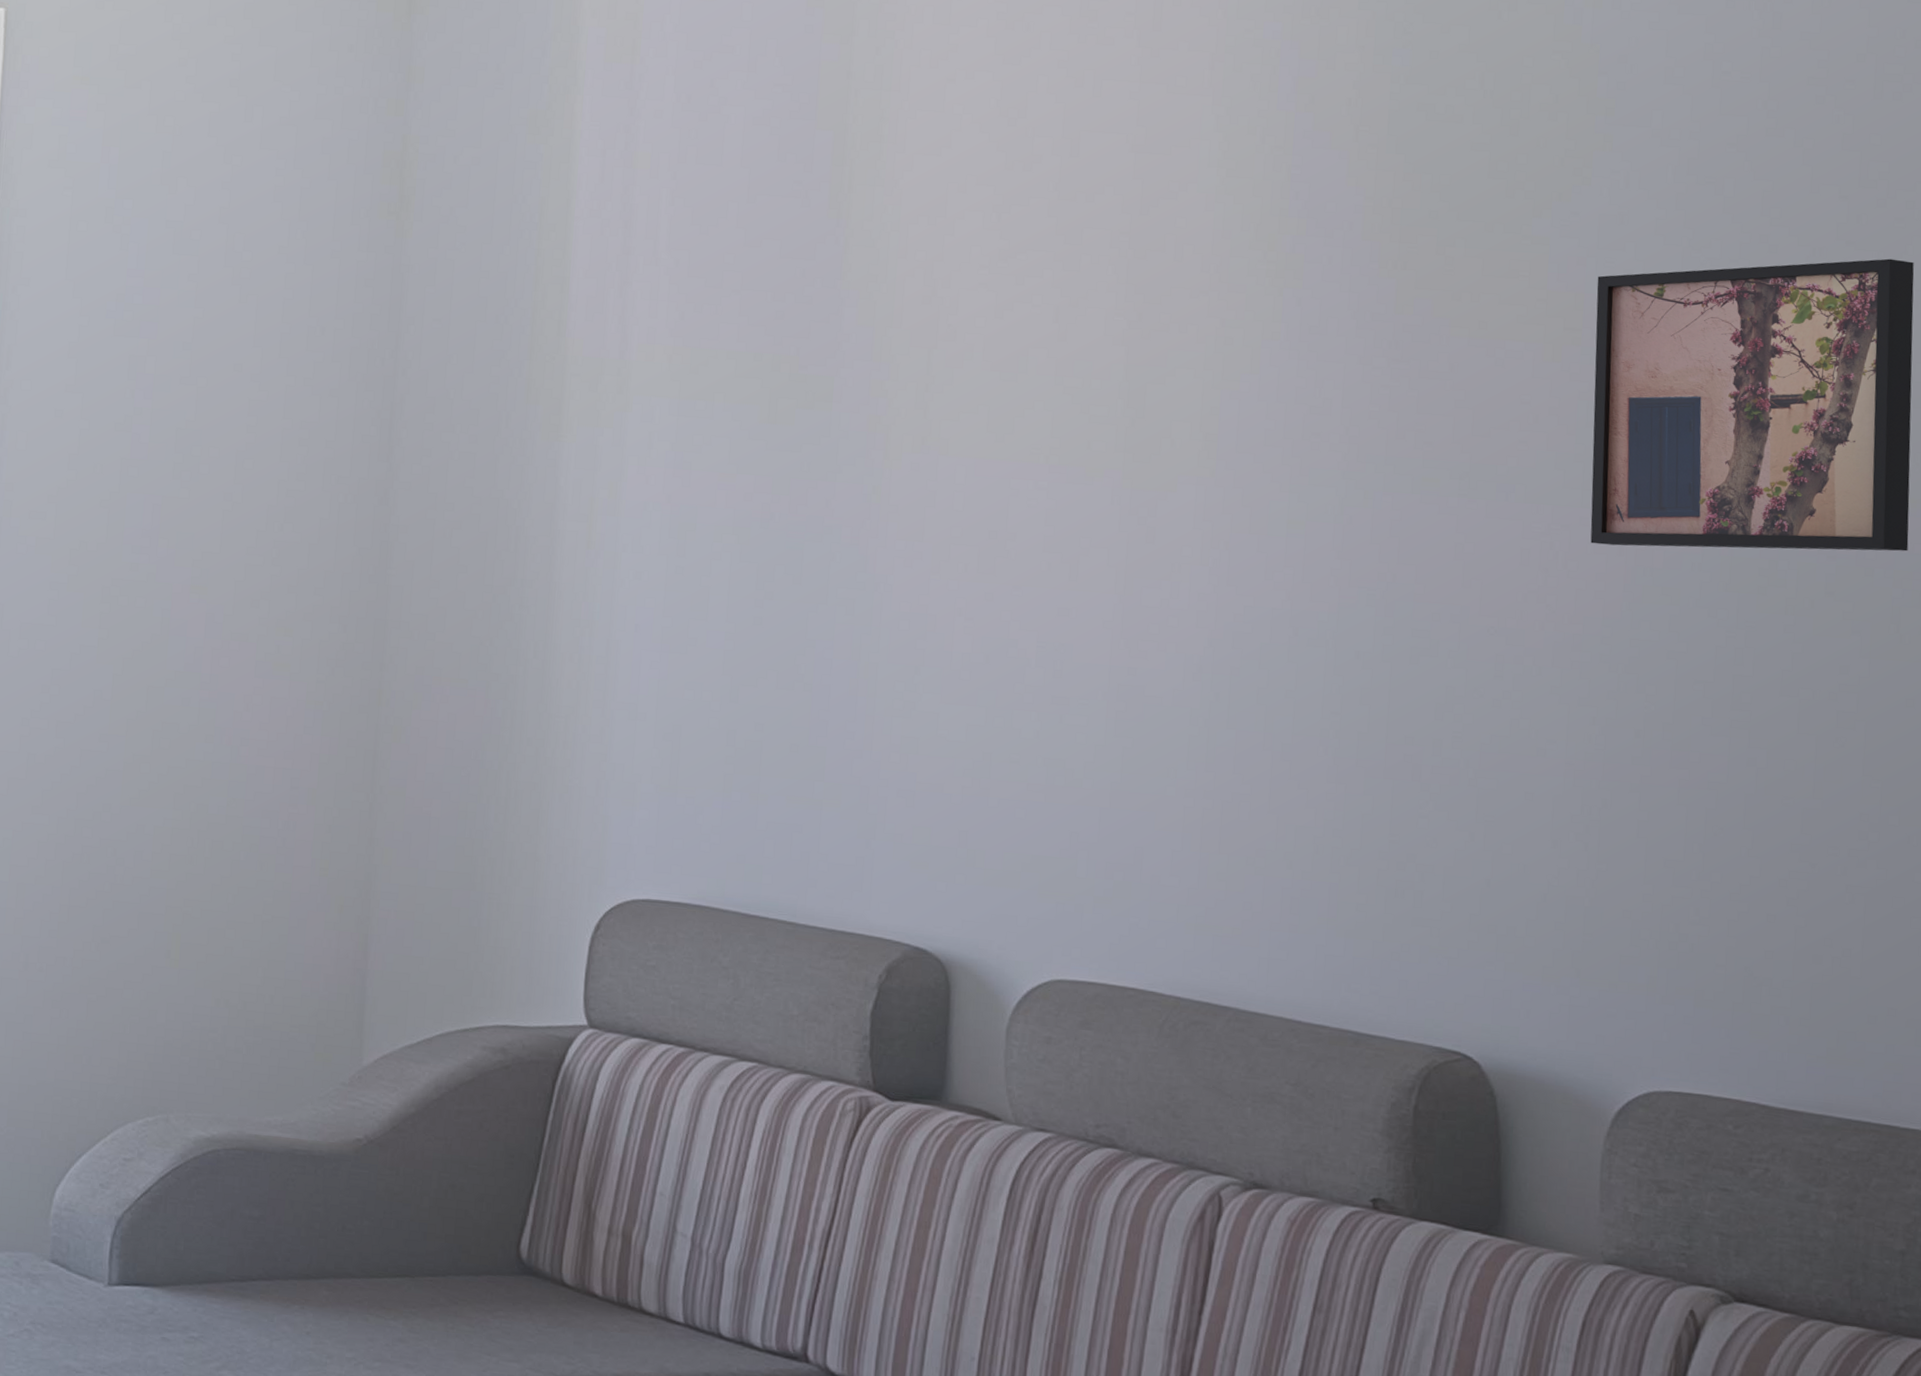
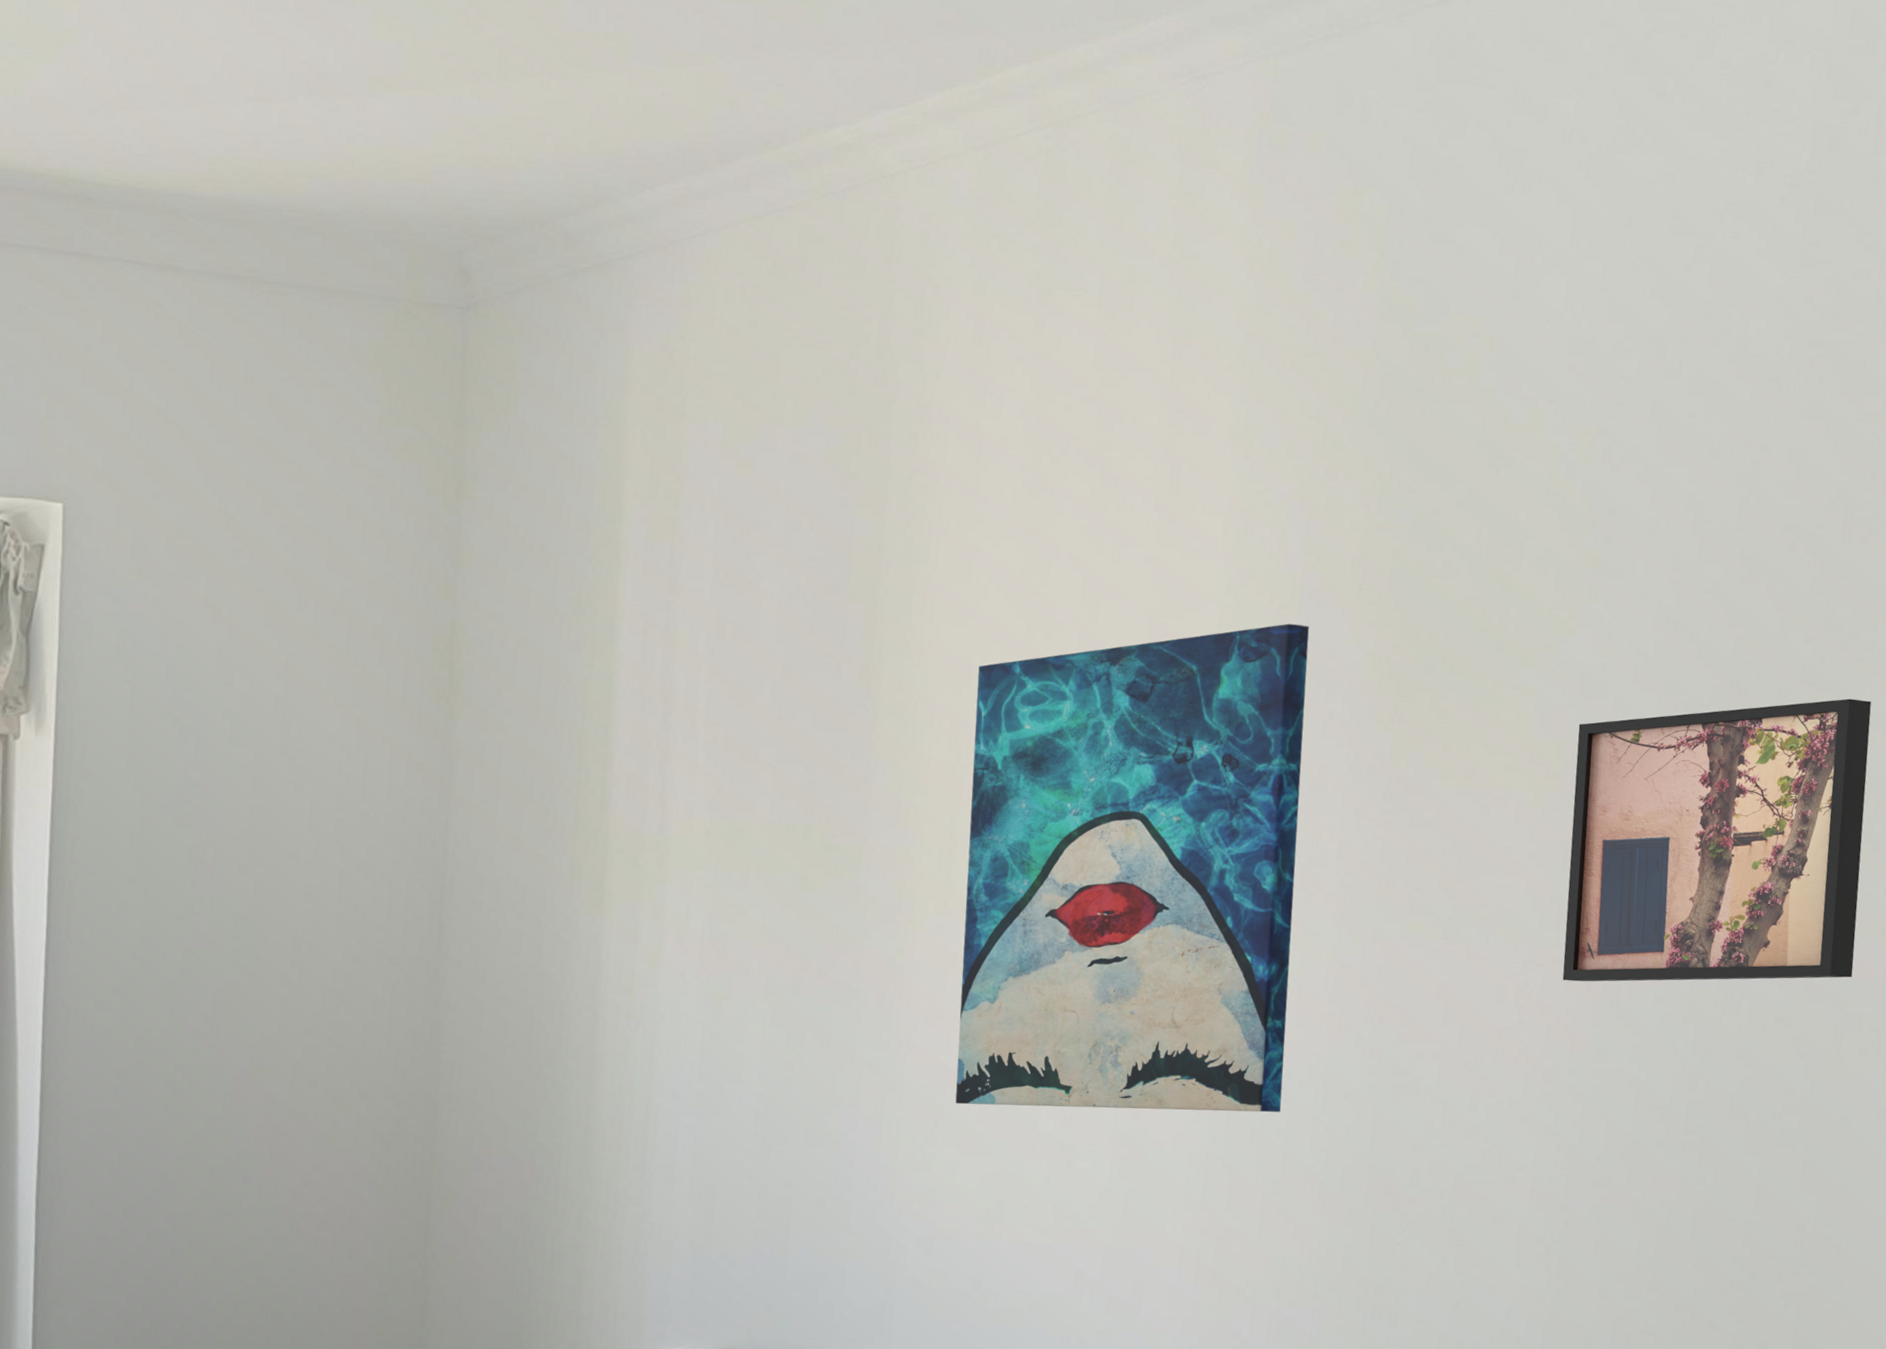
wall art: none [937,164,1305,672] -> present [955,623,1309,1113]

